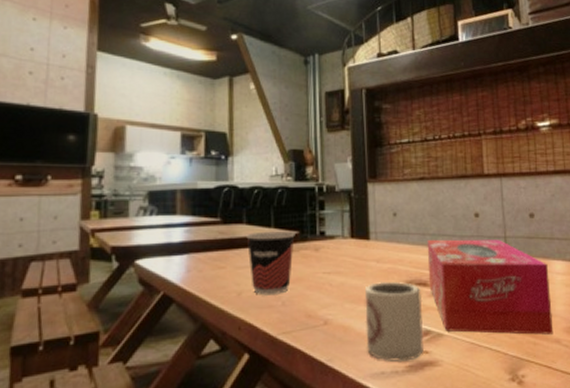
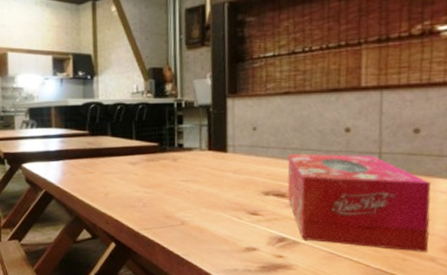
cup: present [246,231,295,294] -> none [111,143,155,197]
cup: present [365,281,425,363] -> none [220,190,280,263]

